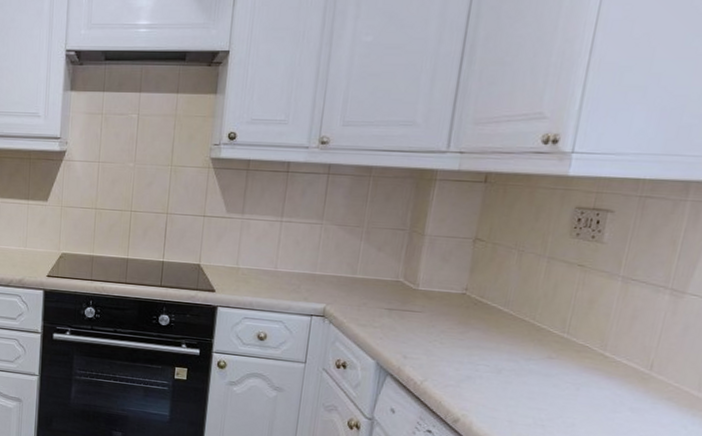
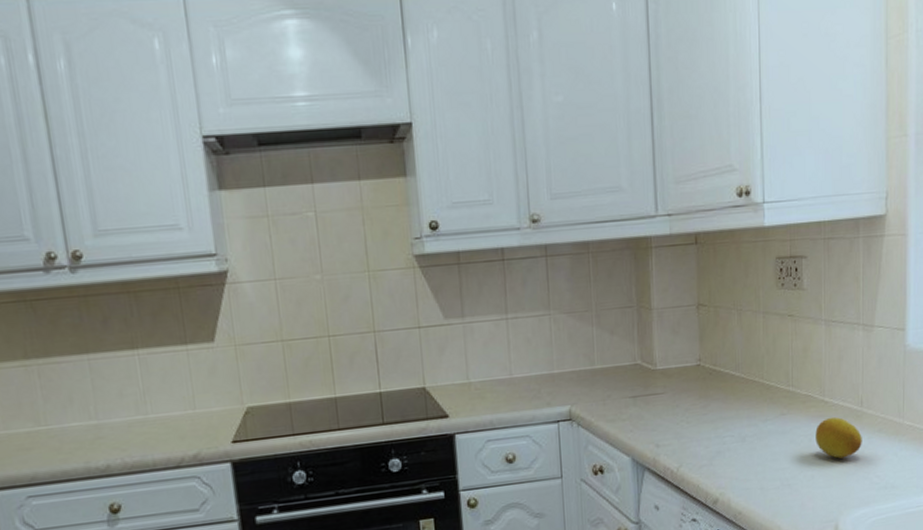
lemon: none [584,372,645,416] -> present [815,416,862,459]

